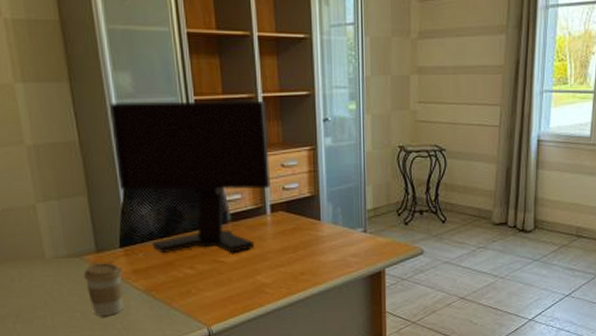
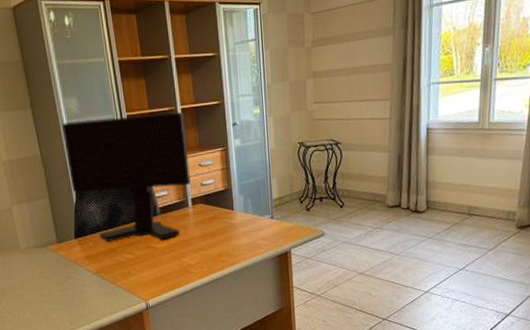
coffee cup: present [84,262,124,316] -> none [49,251,80,294]

